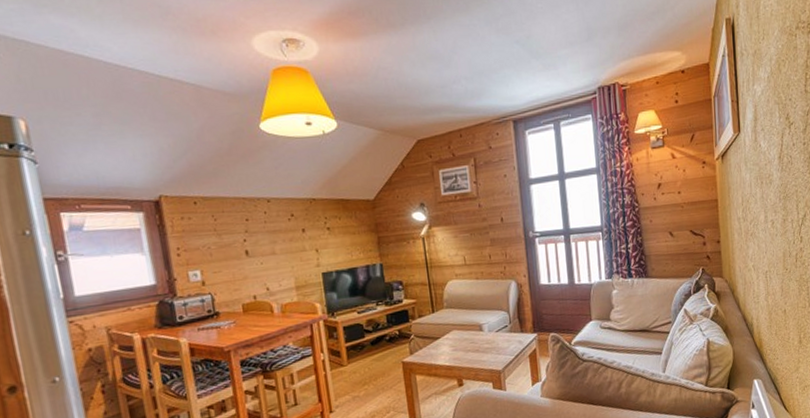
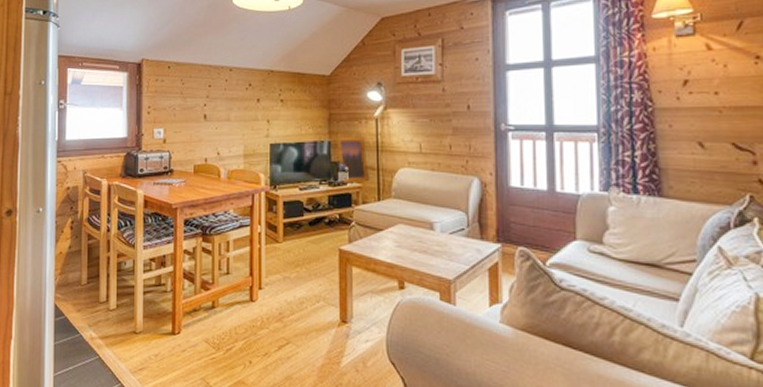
picture frame: none [388,257,422,302] -> present [337,138,368,183]

